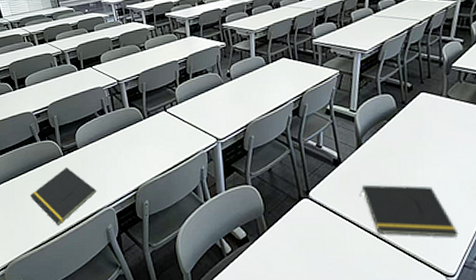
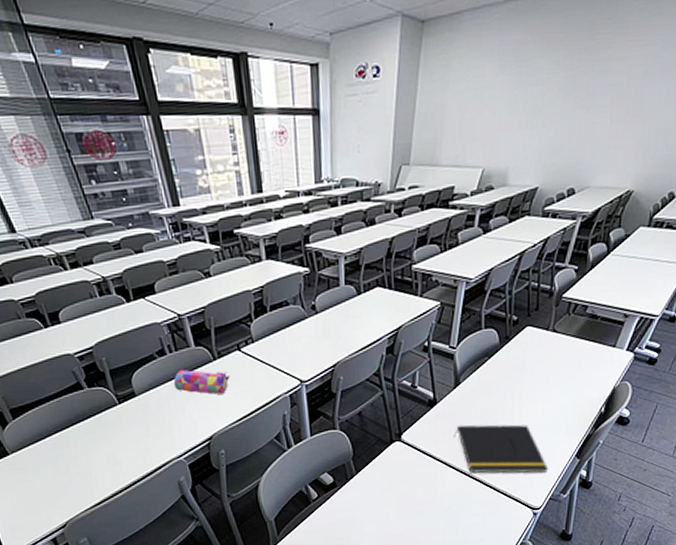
notepad: present [29,166,97,226] -> none [82,416,164,481]
pencil case: none [109,127,157,149] -> present [173,370,230,395]

